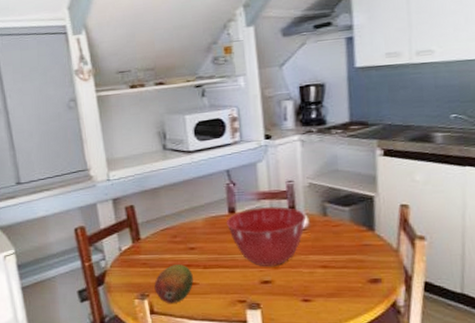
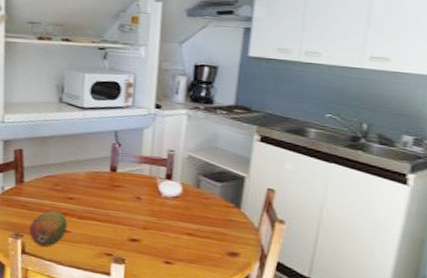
mixing bowl: present [226,206,307,266] -> none [106,170,181,227]

